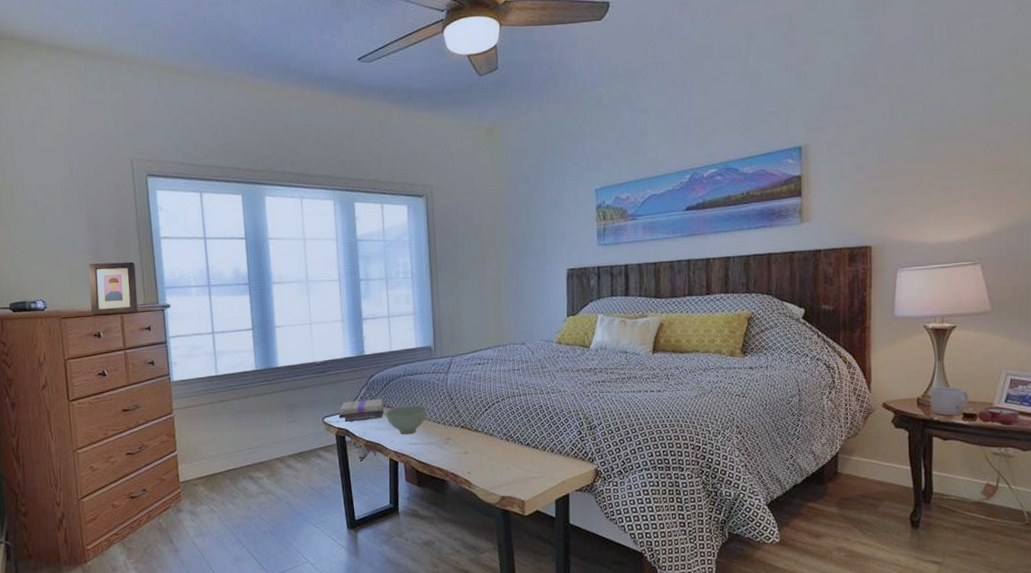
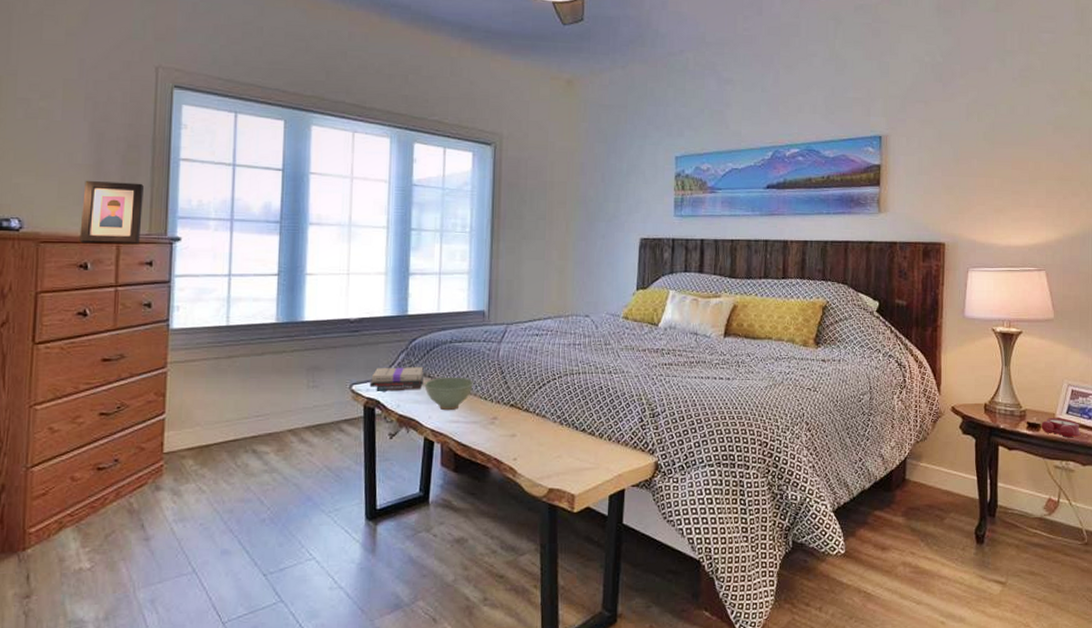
mug: present [930,386,968,416] -> none [997,393,1033,425]

